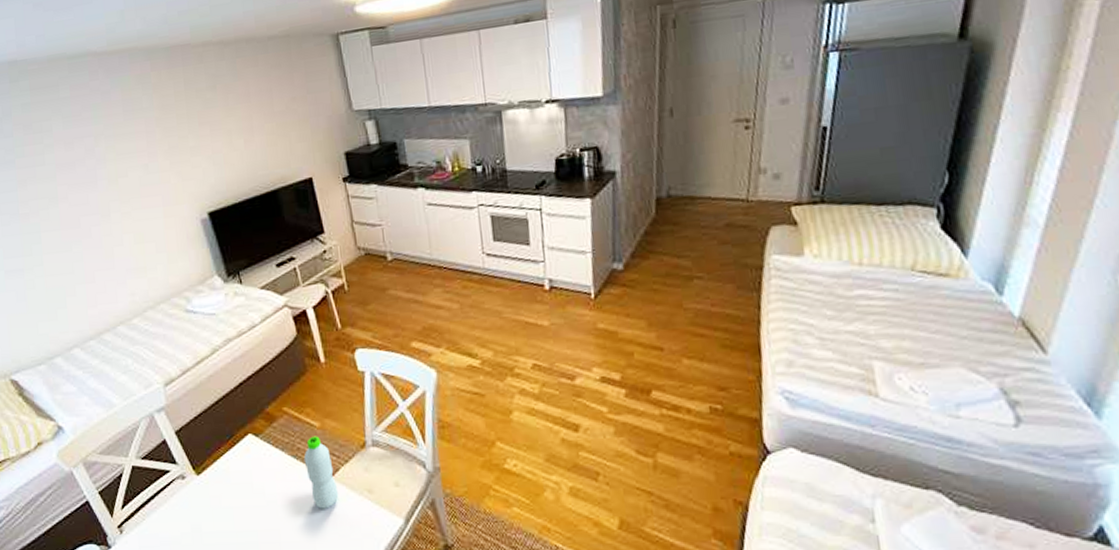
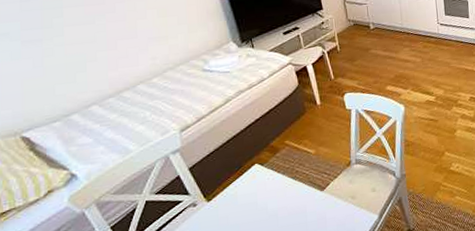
water bottle: present [303,436,339,509] -> none [301,160,329,216]

